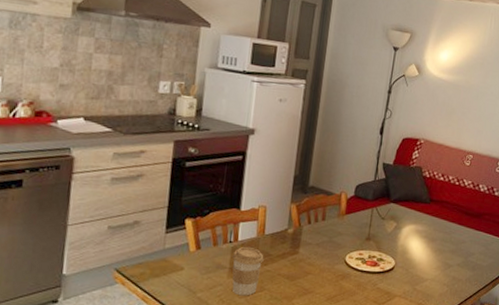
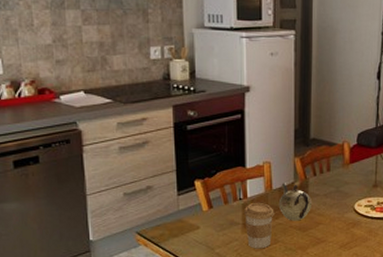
teapot: none [269,228,303,269] -> present [278,183,311,221]

